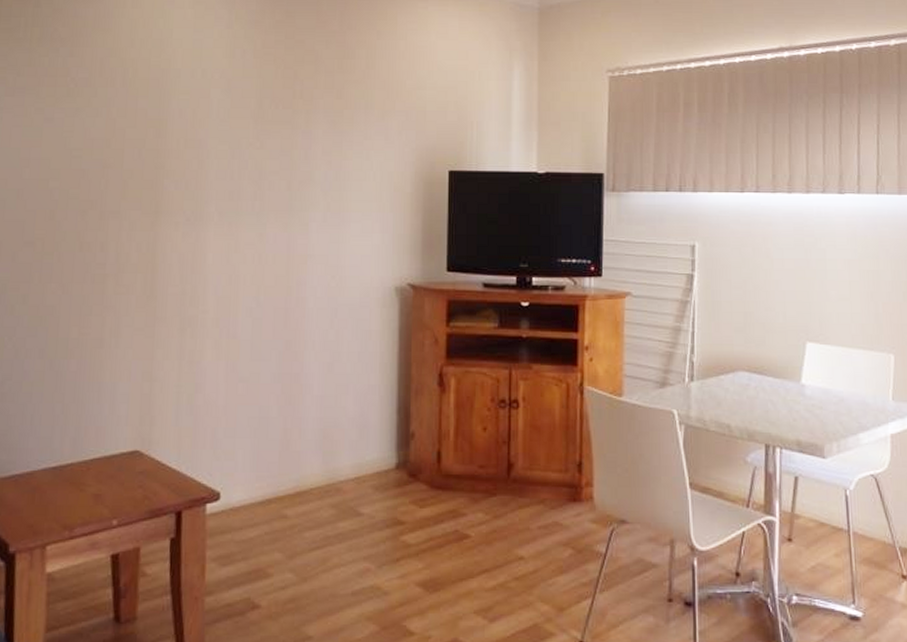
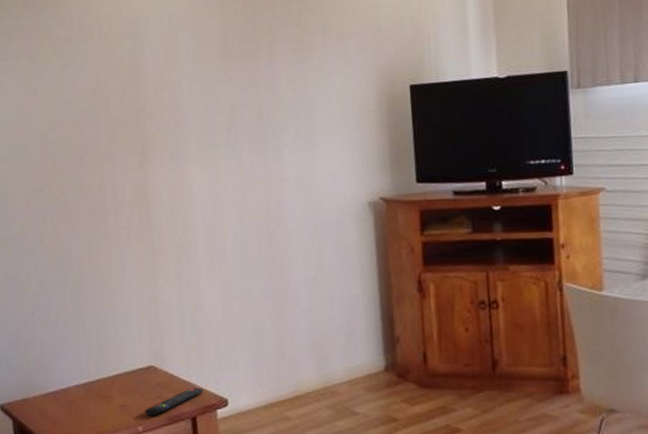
remote control: none [121,478,194,509] -> present [144,387,204,416]

